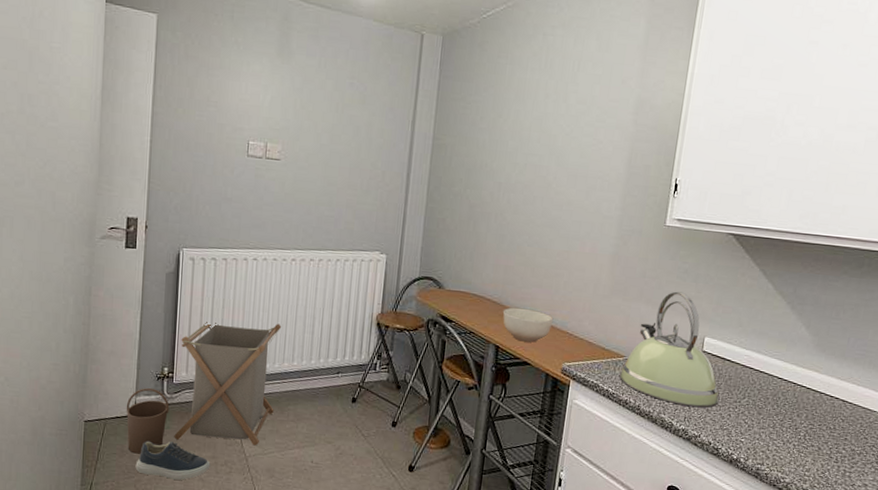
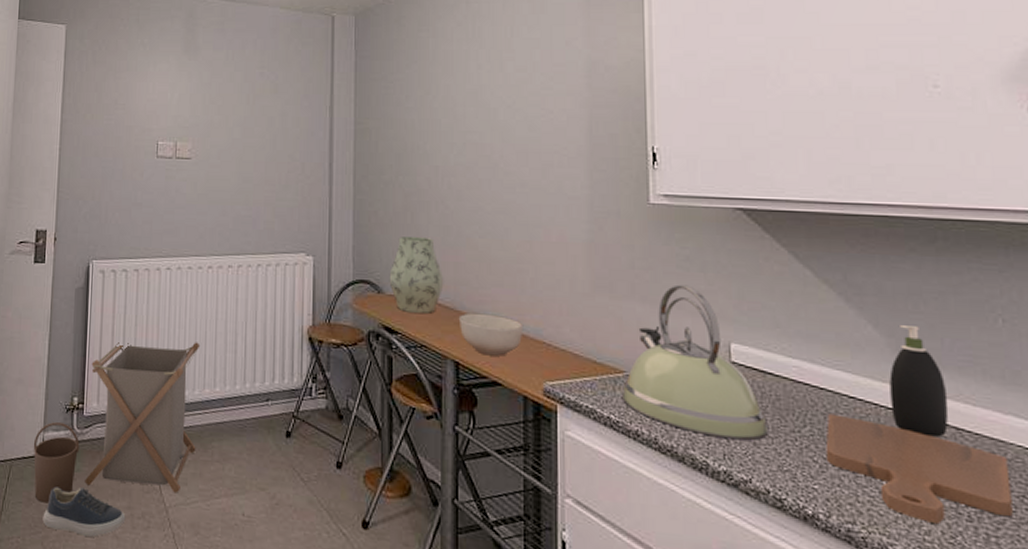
vase: none [449,242,495,308] -> present [389,237,444,315]
cutting board: none [753,389,870,465] -> present [825,414,1013,525]
soap dispenser: none [803,328,844,407] -> present [889,325,949,438]

